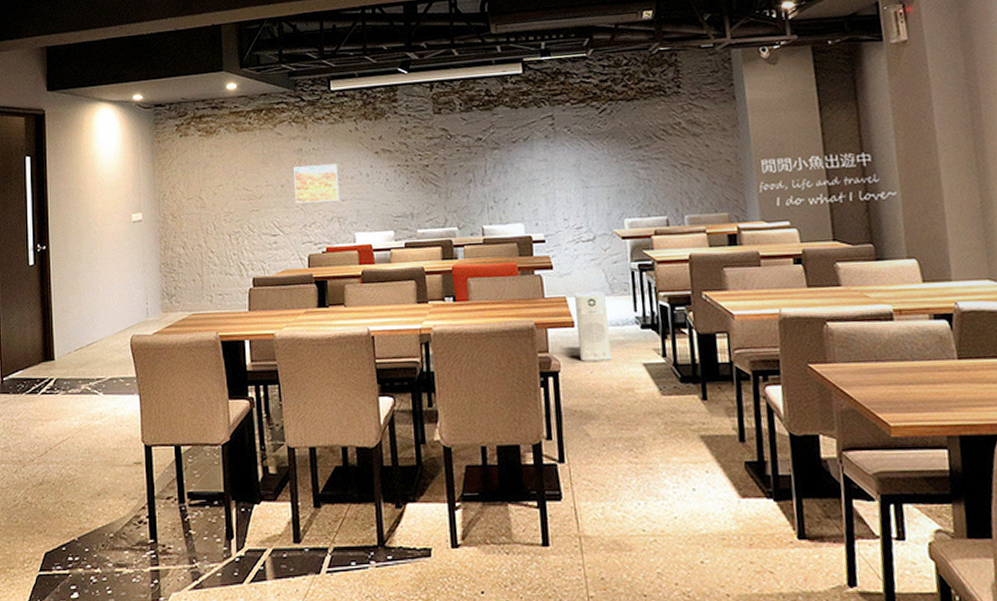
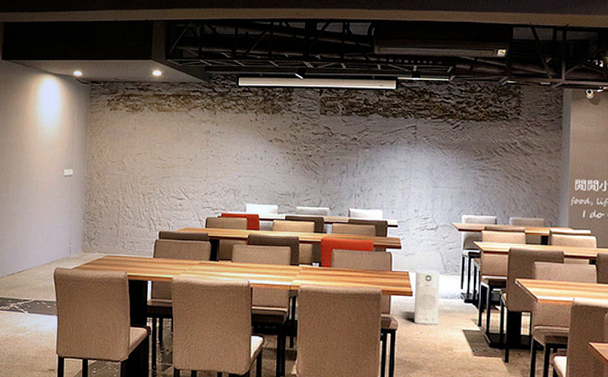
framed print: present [294,163,340,204] -> none [200,145,238,176]

